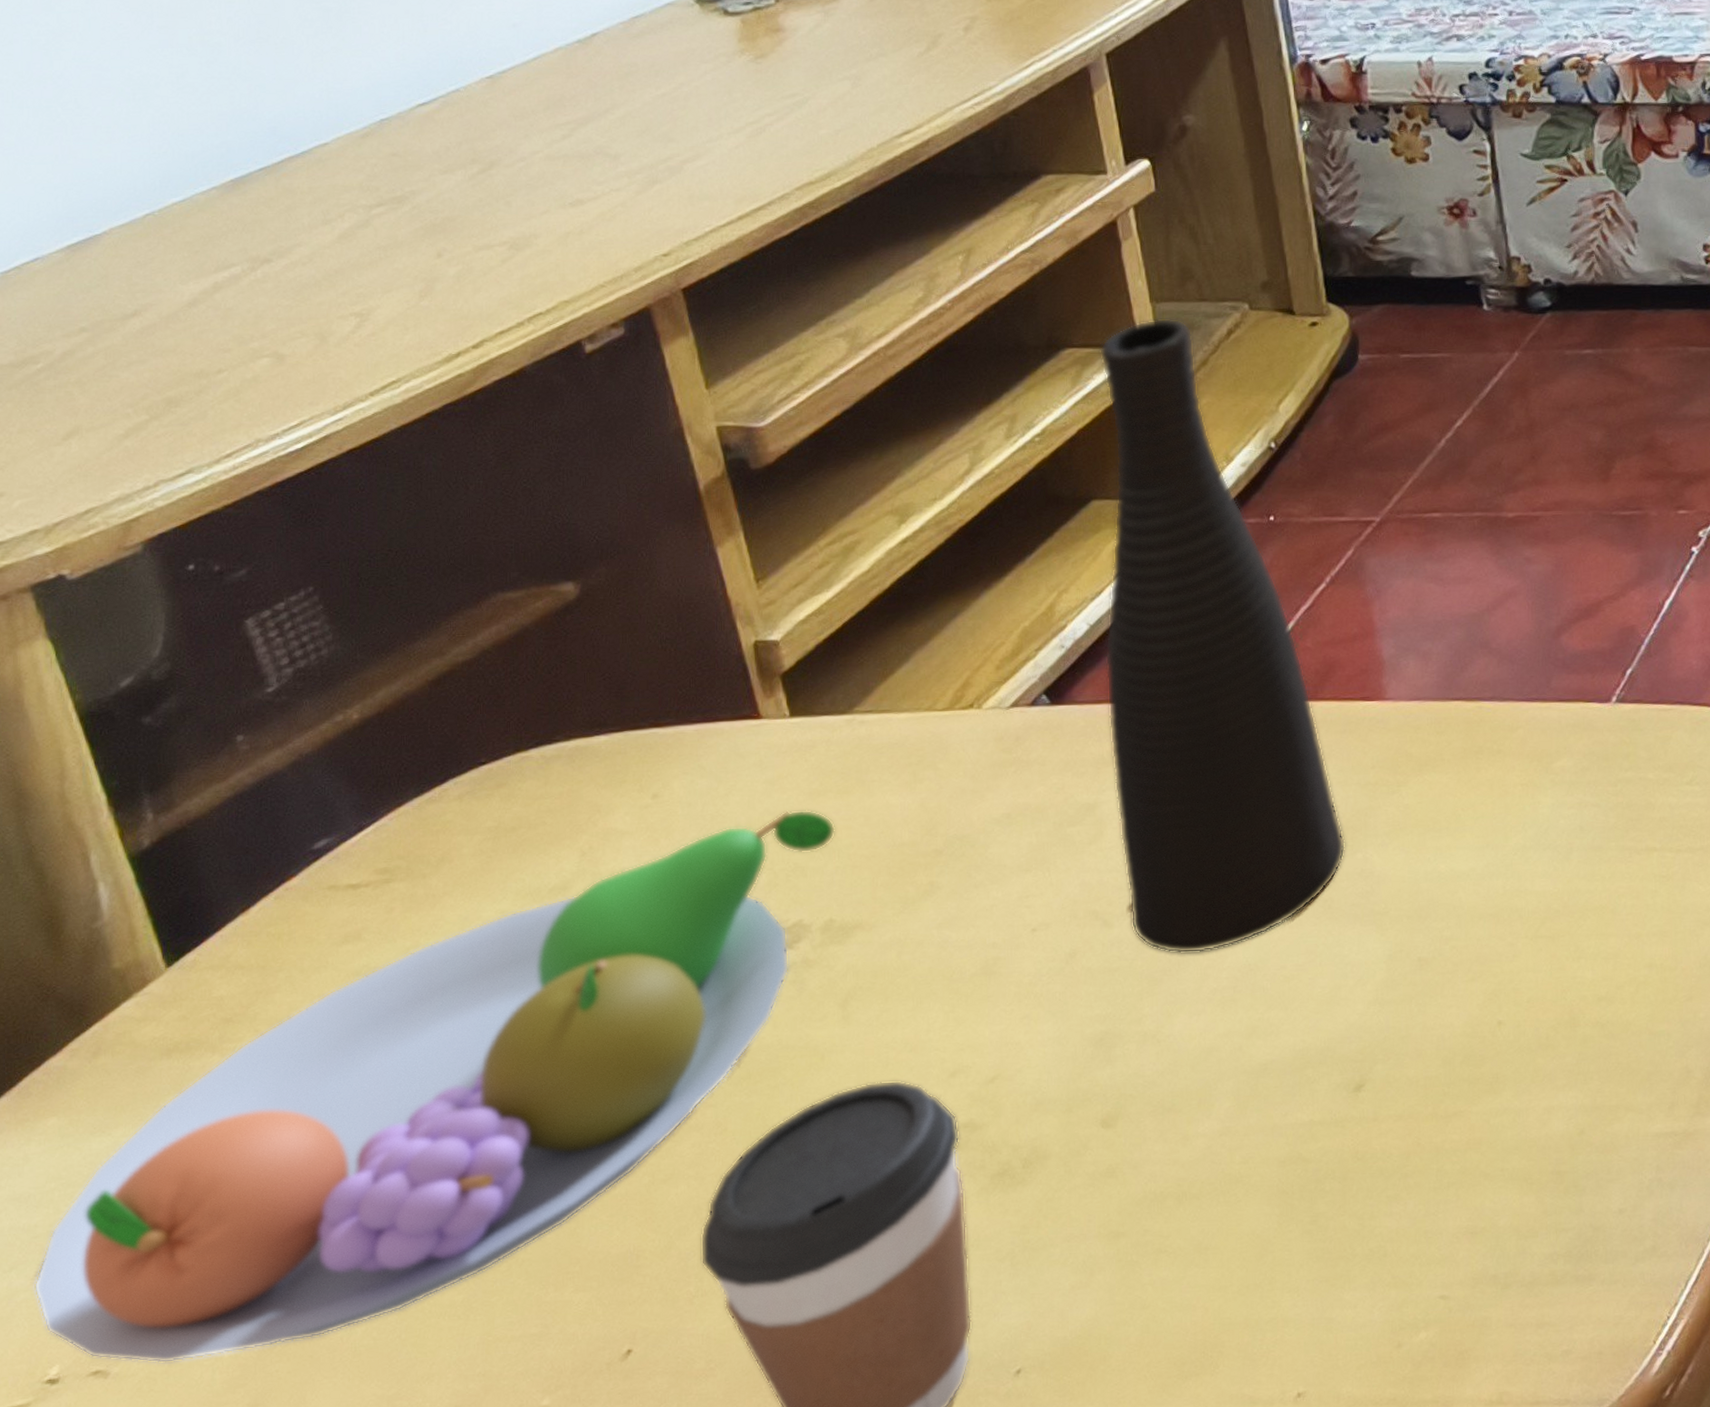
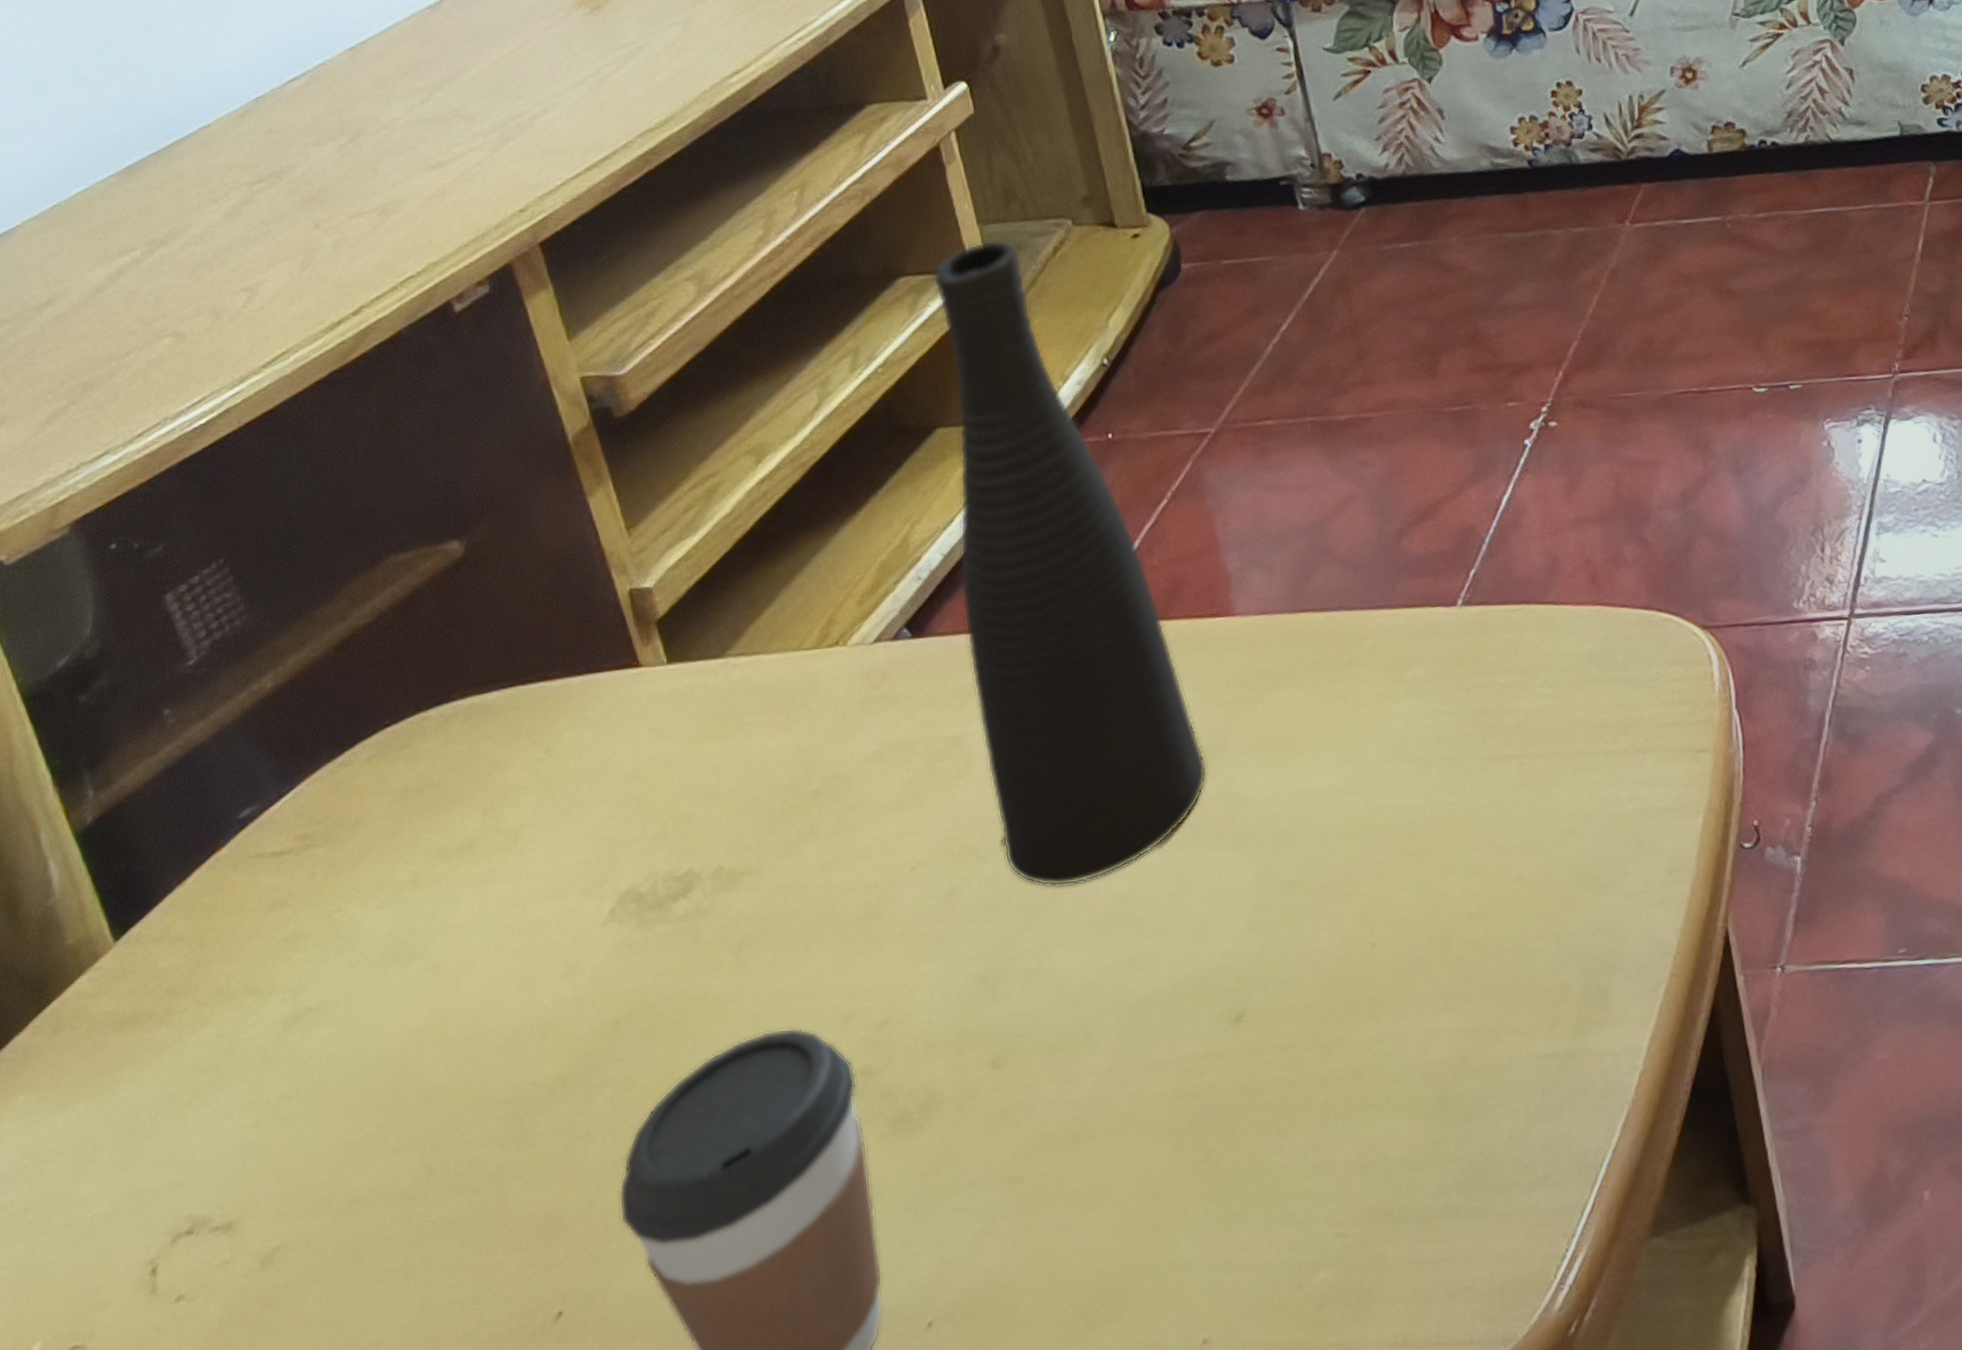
fruit bowl: present [33,810,836,1364] -> none [14,756,719,1338]

